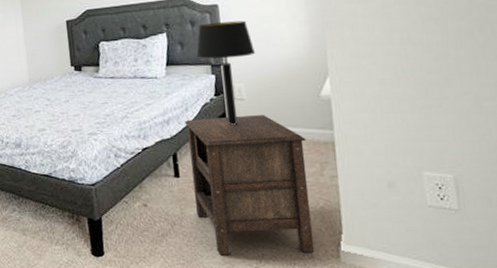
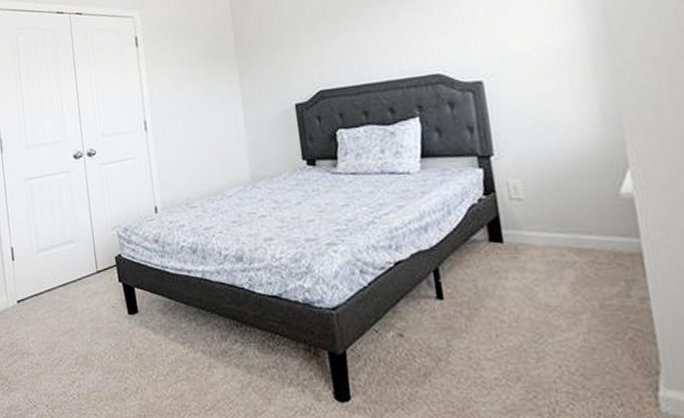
nightstand: present [185,115,315,256] -> none [447,219,626,402]
table lamp: present [196,20,256,125] -> none [458,100,534,232]

